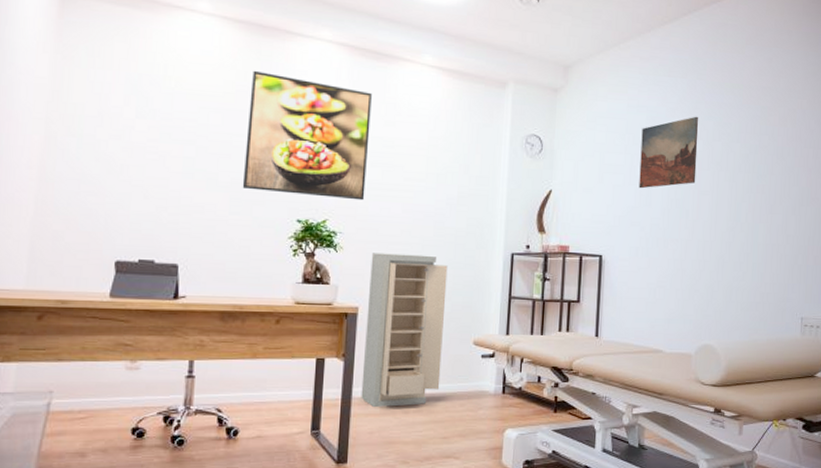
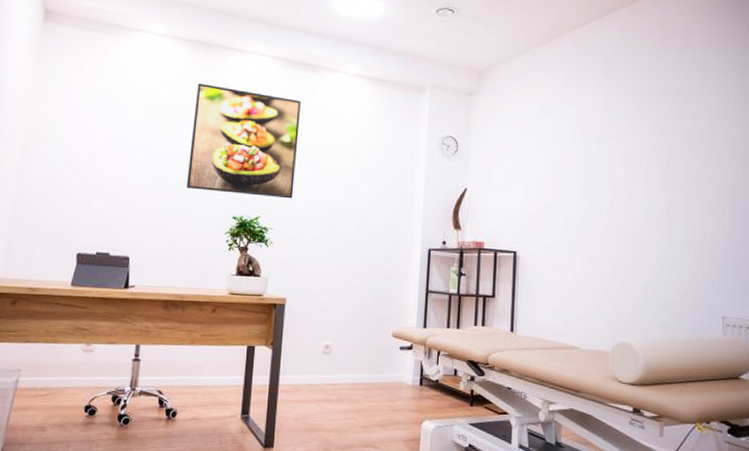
storage cabinet: present [361,253,448,407] -> none [287,247,369,395]
wall art: present [639,116,699,189] -> none [552,116,611,187]

